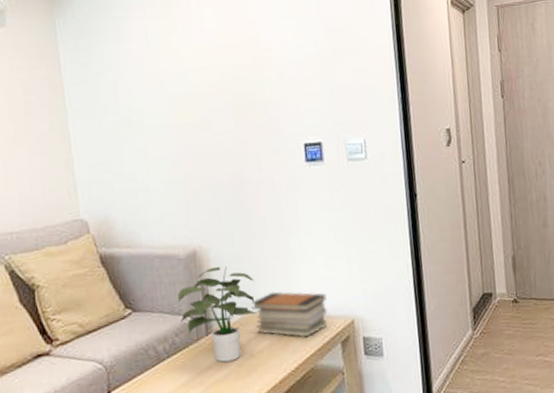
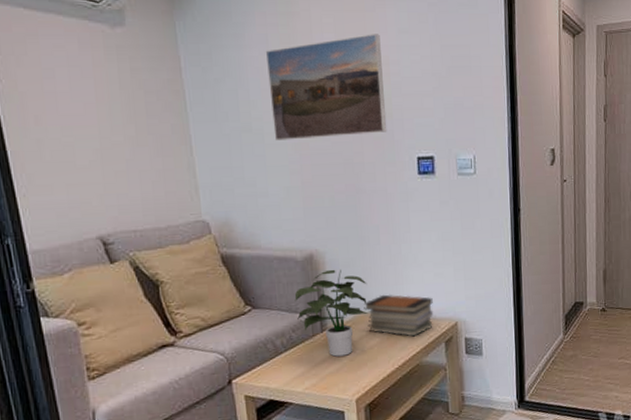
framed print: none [145,21,272,133] -> present [265,34,387,140]

